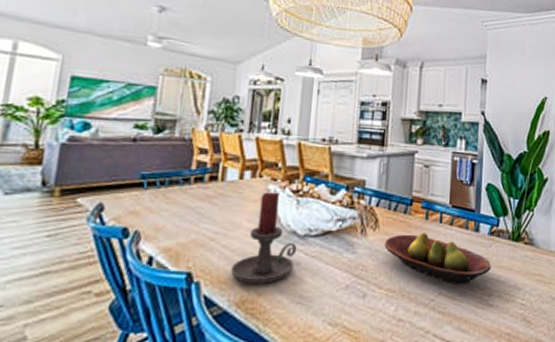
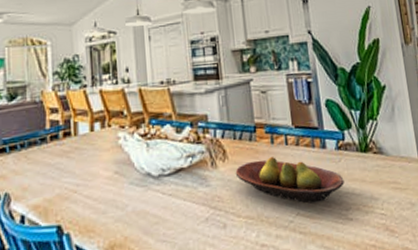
candle holder: present [231,192,297,284] -> none [96,138,154,229]

